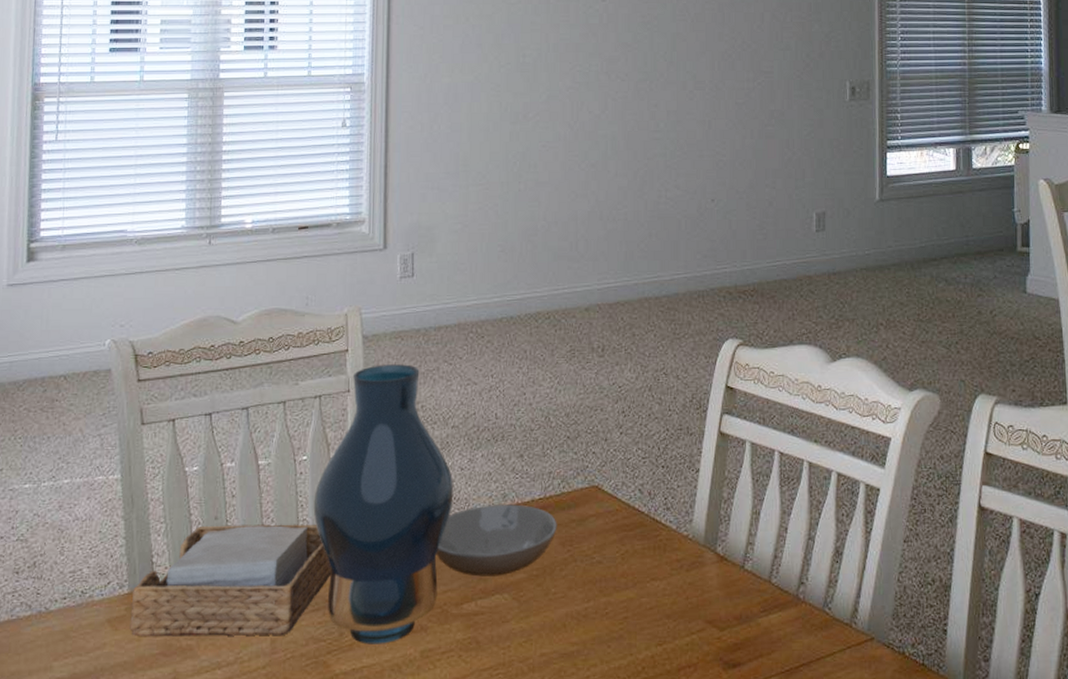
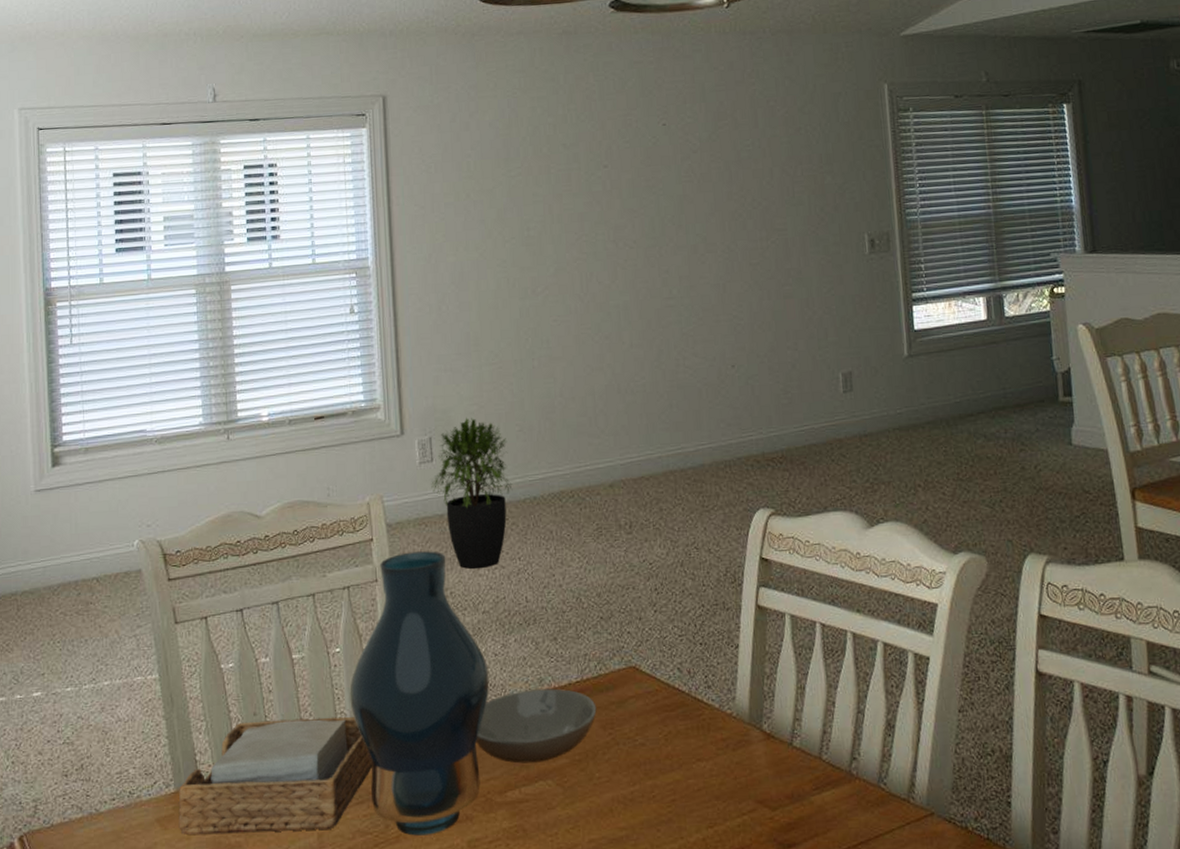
potted plant: none [410,235,491,383] -> present [431,417,513,569]

